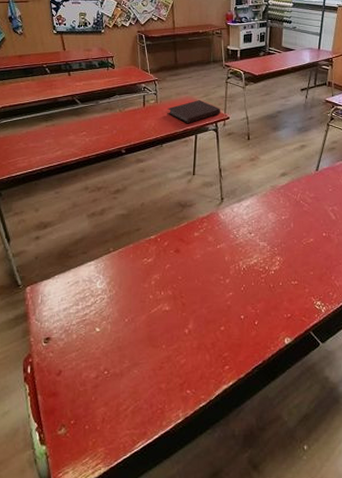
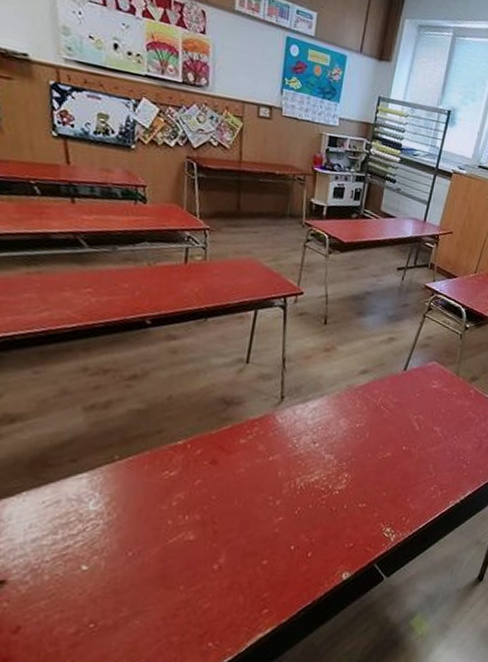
notebook: present [167,100,221,124] -> none [218,264,293,295]

